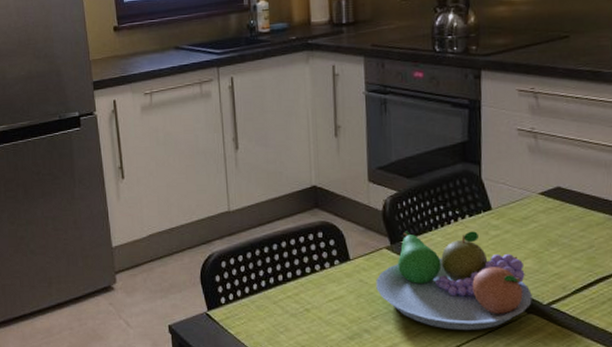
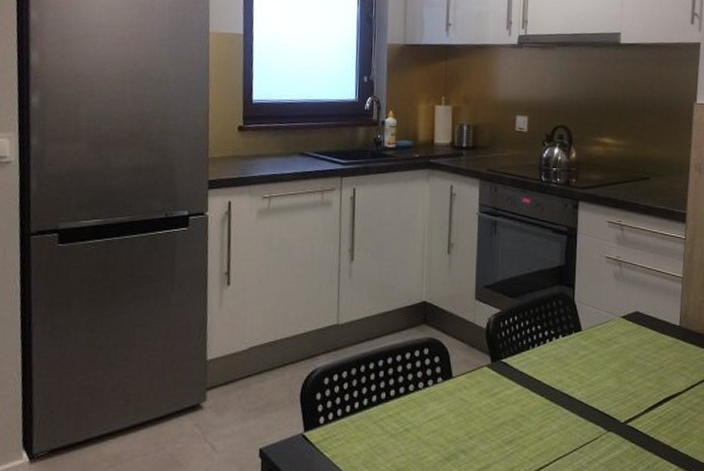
fruit bowl: present [376,231,532,330] -> none [475,349,612,449]

